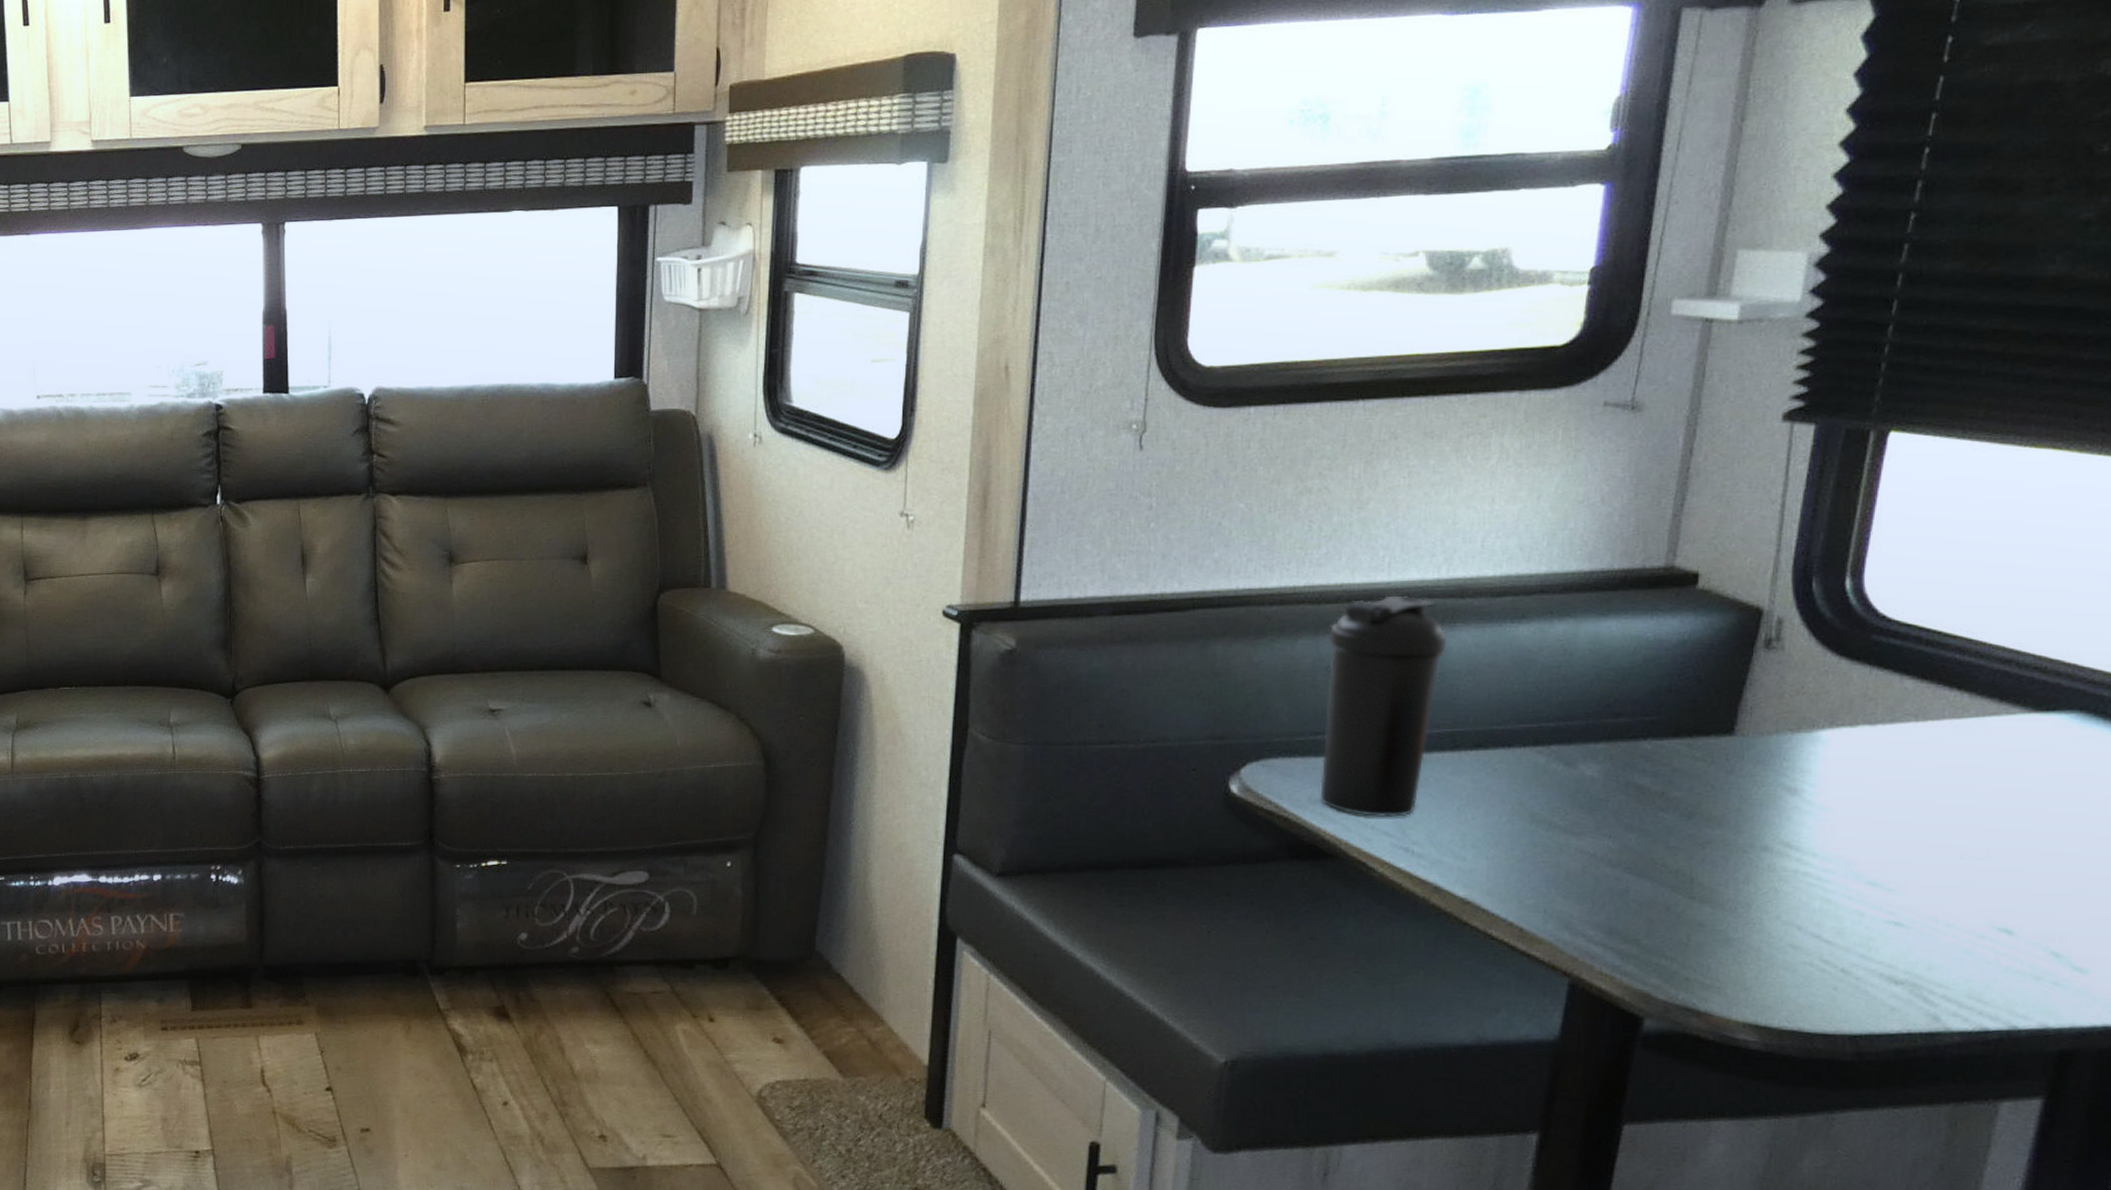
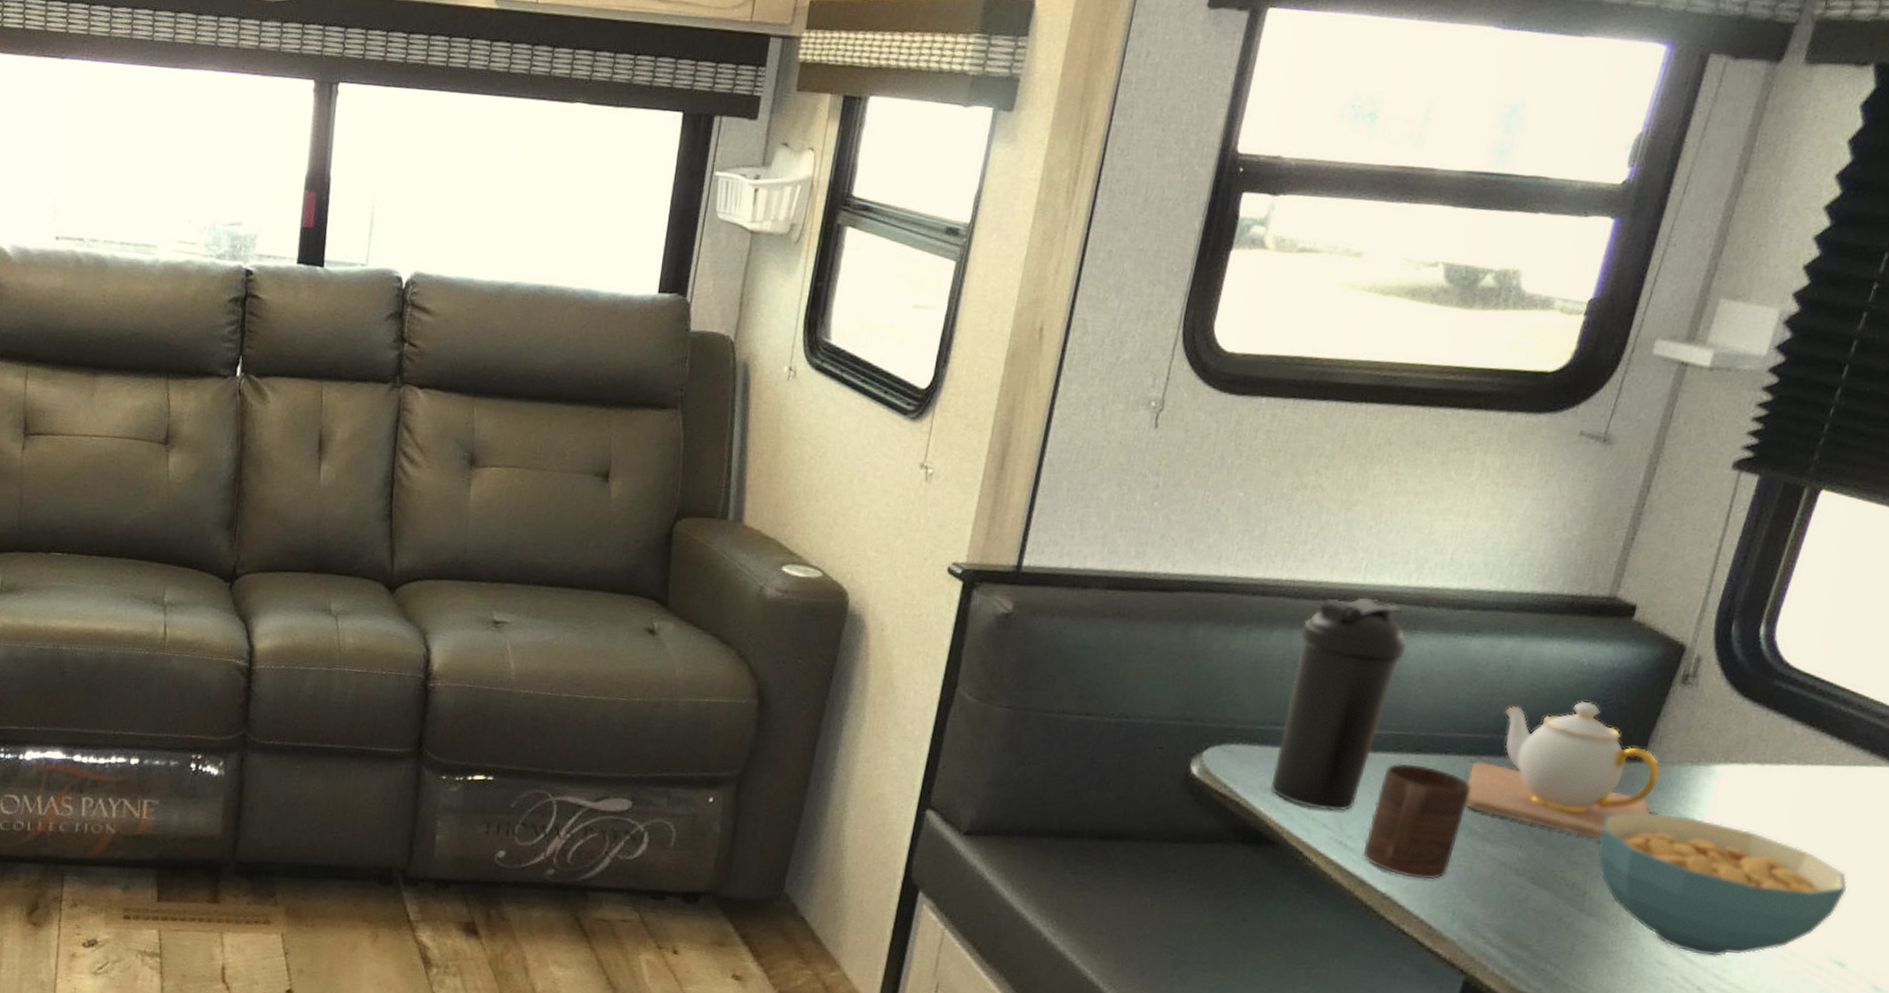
cup: none [1433,761,1543,880] -> present [1362,763,1471,880]
teapot: none [1537,677,1757,822] -> present [1465,701,1661,840]
cereal bowl: none [1698,786,2000,934] -> present [1598,811,1848,957]

